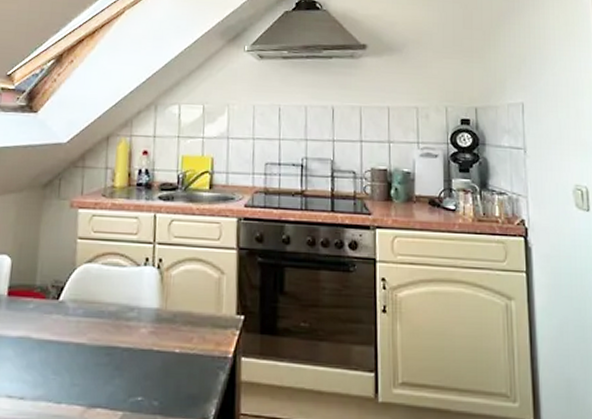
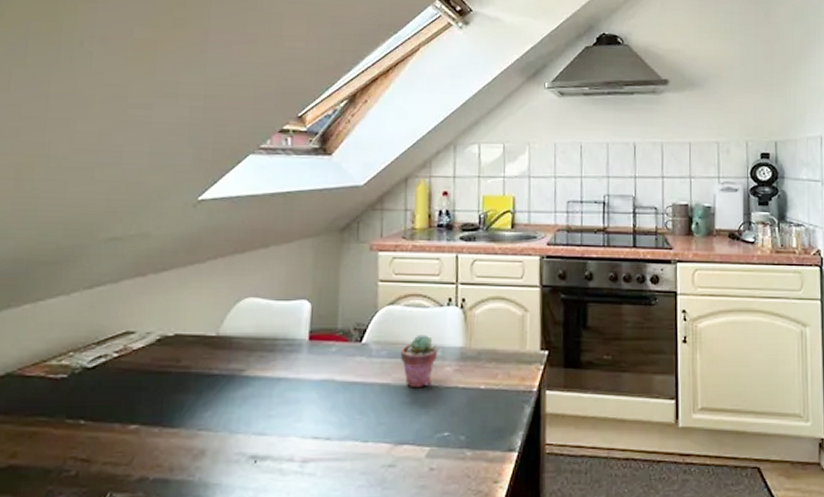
potted succulent: none [96,294,133,350] -> present [400,335,437,388]

